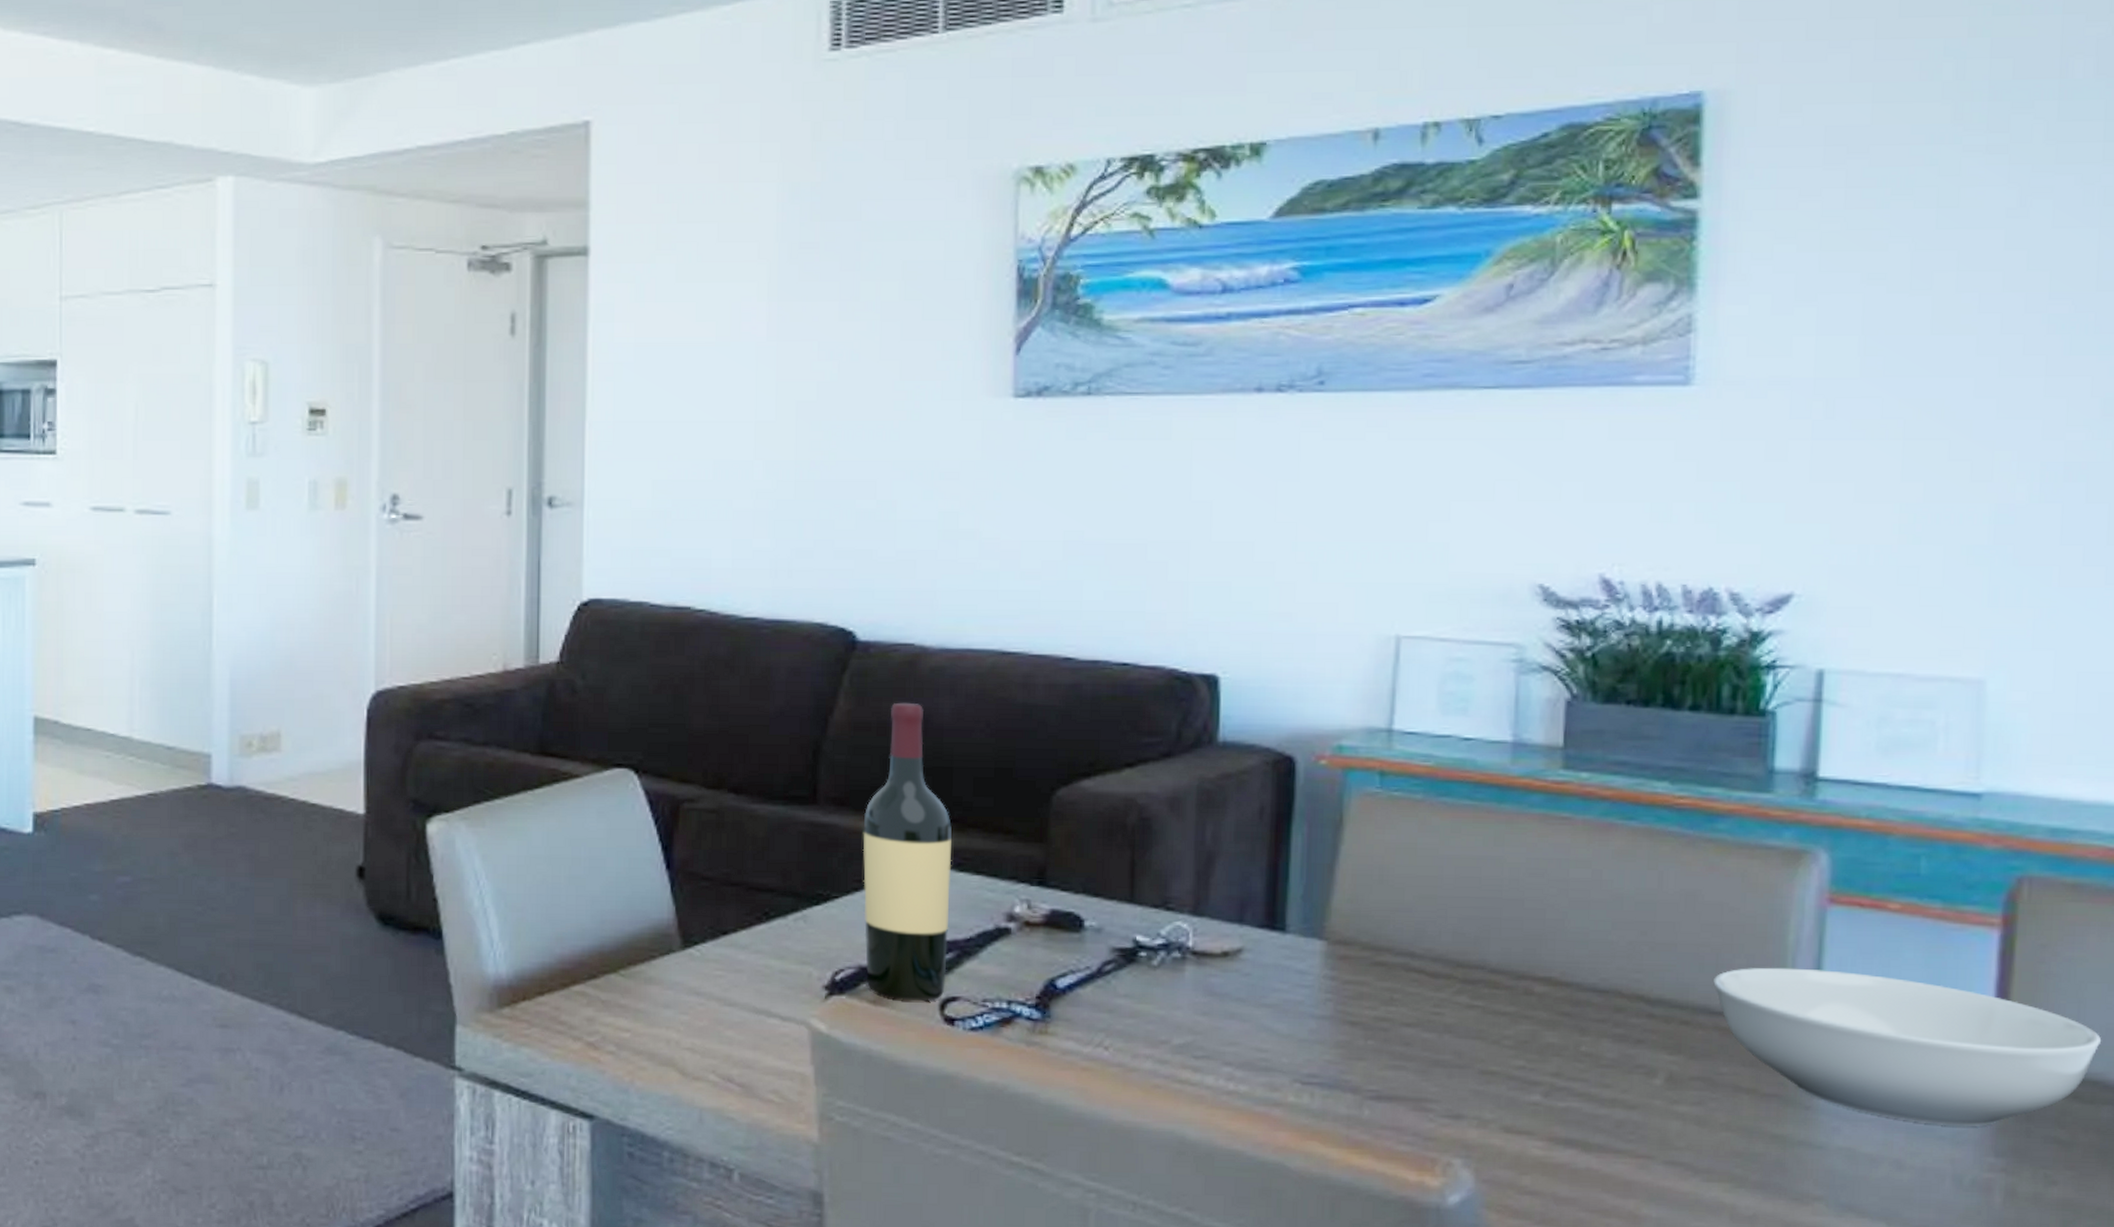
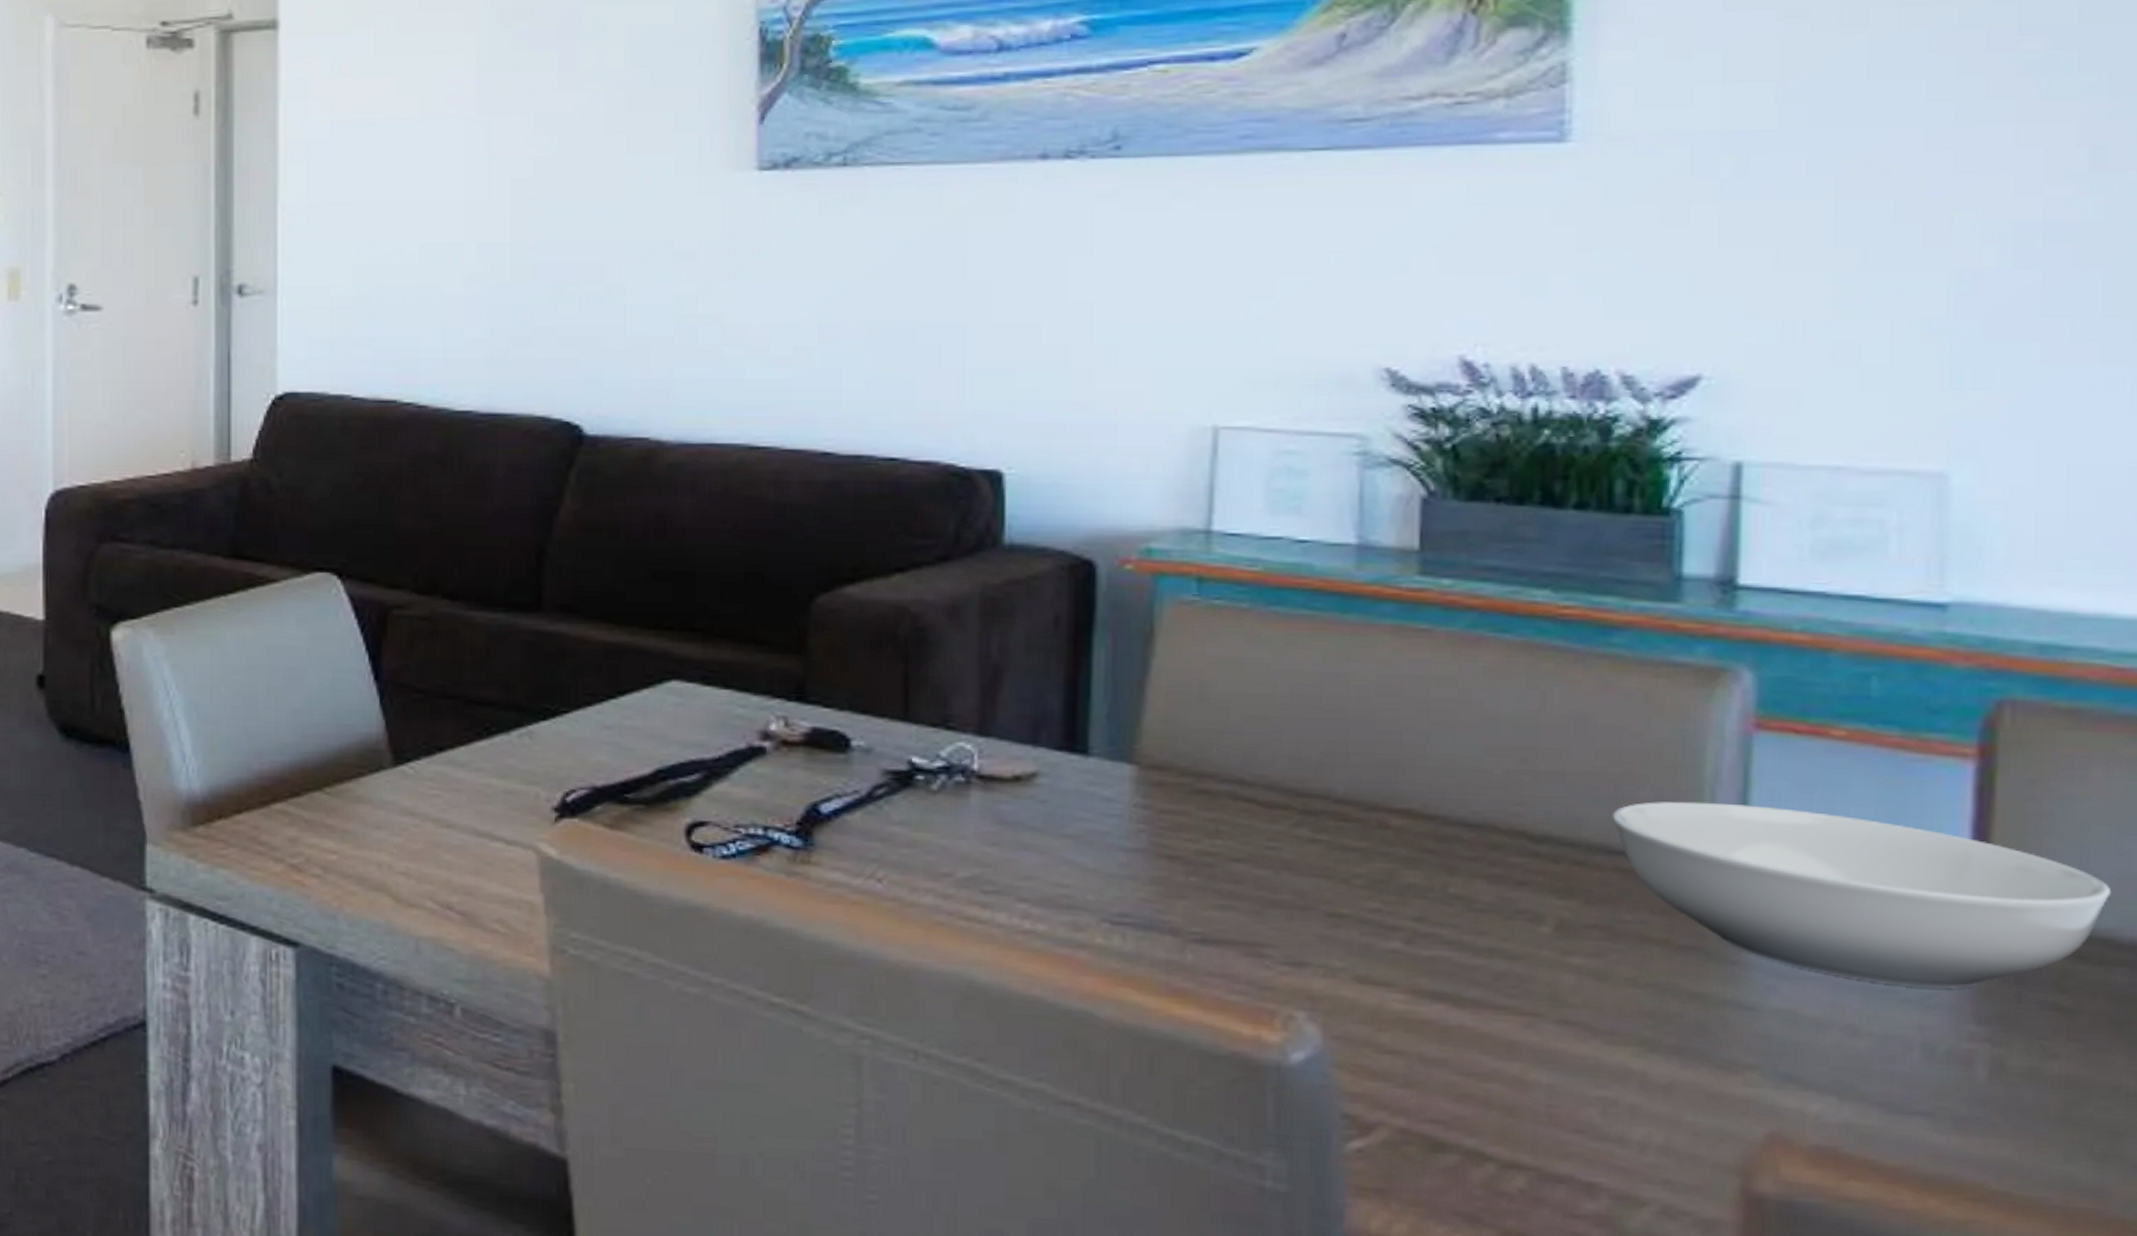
wine bottle: present [862,702,952,1002] -> none [594,501,697,826]

